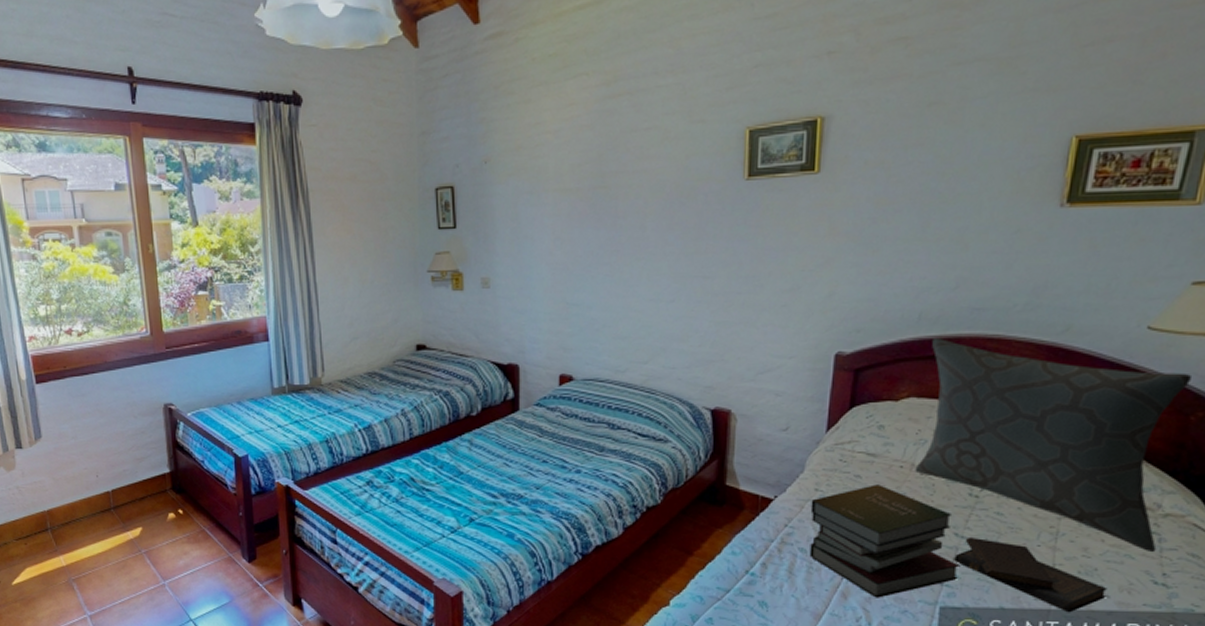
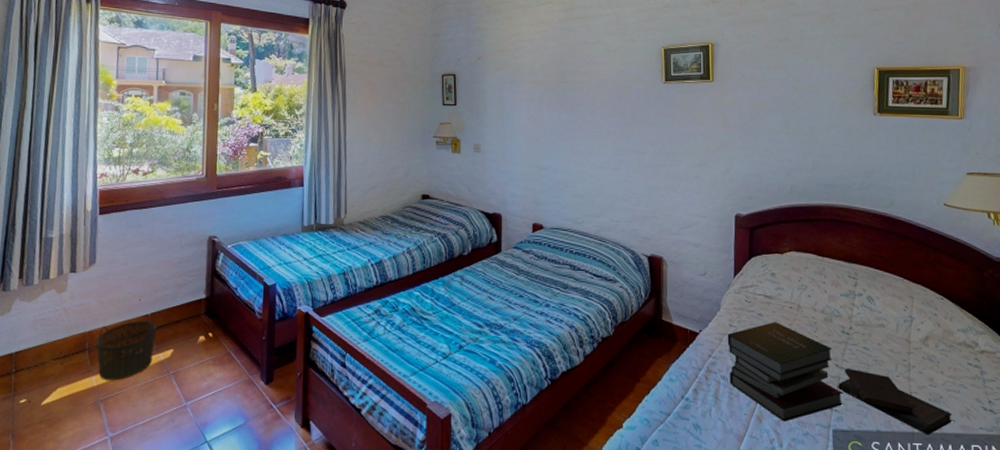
basket: none [57,498,121,560] -> present [96,321,157,381]
pillow: present [915,338,1193,552] -> none [801,206,981,382]

